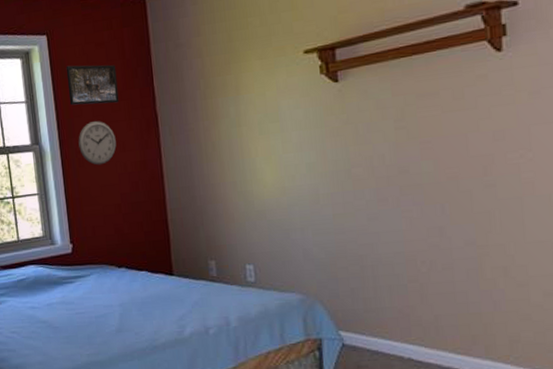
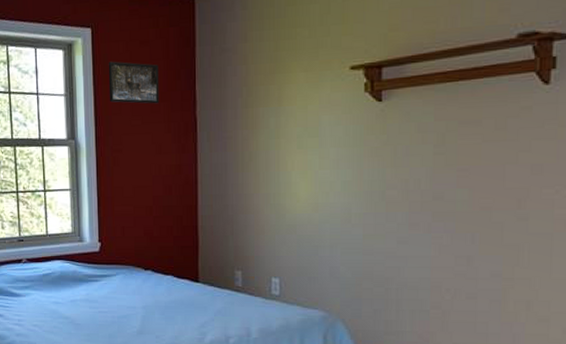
wall clock: present [78,121,117,166] -> none [115,121,153,166]

